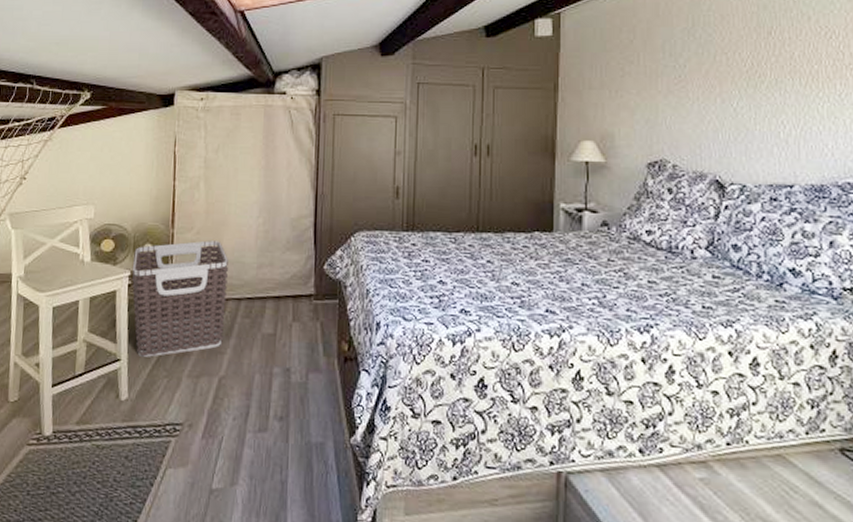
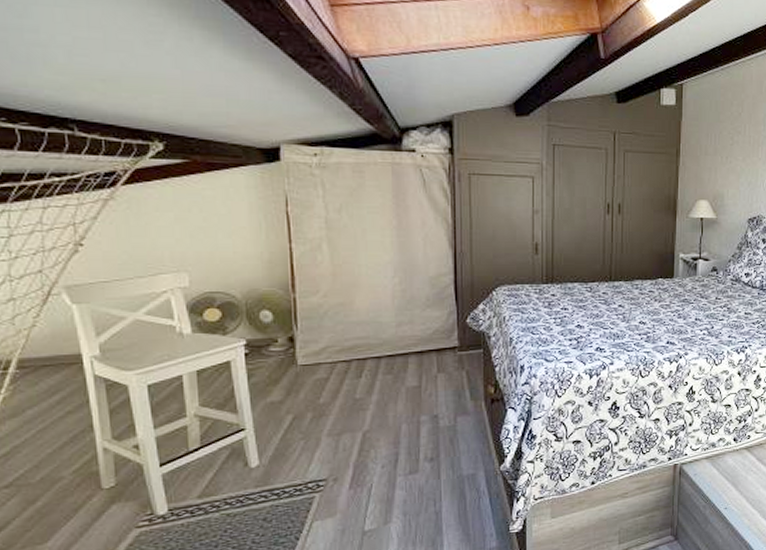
clothes hamper: present [132,240,229,357] -> none [247,303,365,423]

